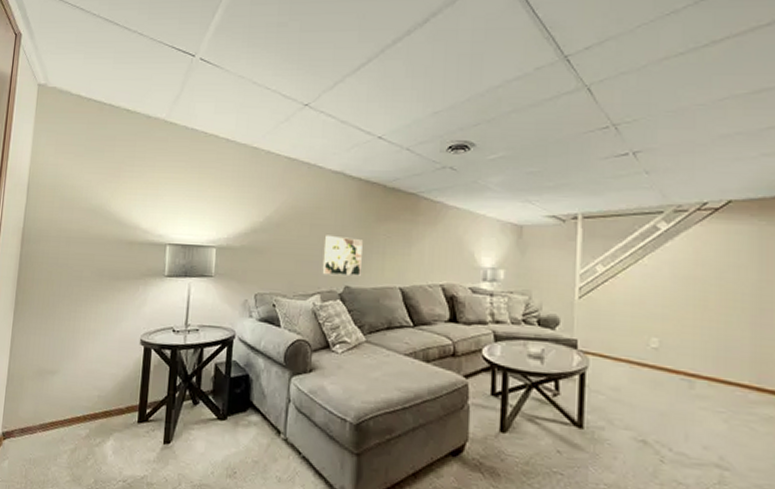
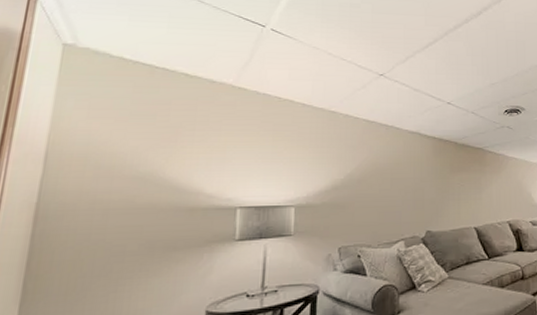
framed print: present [322,235,363,276] -> none [404,187,440,223]

